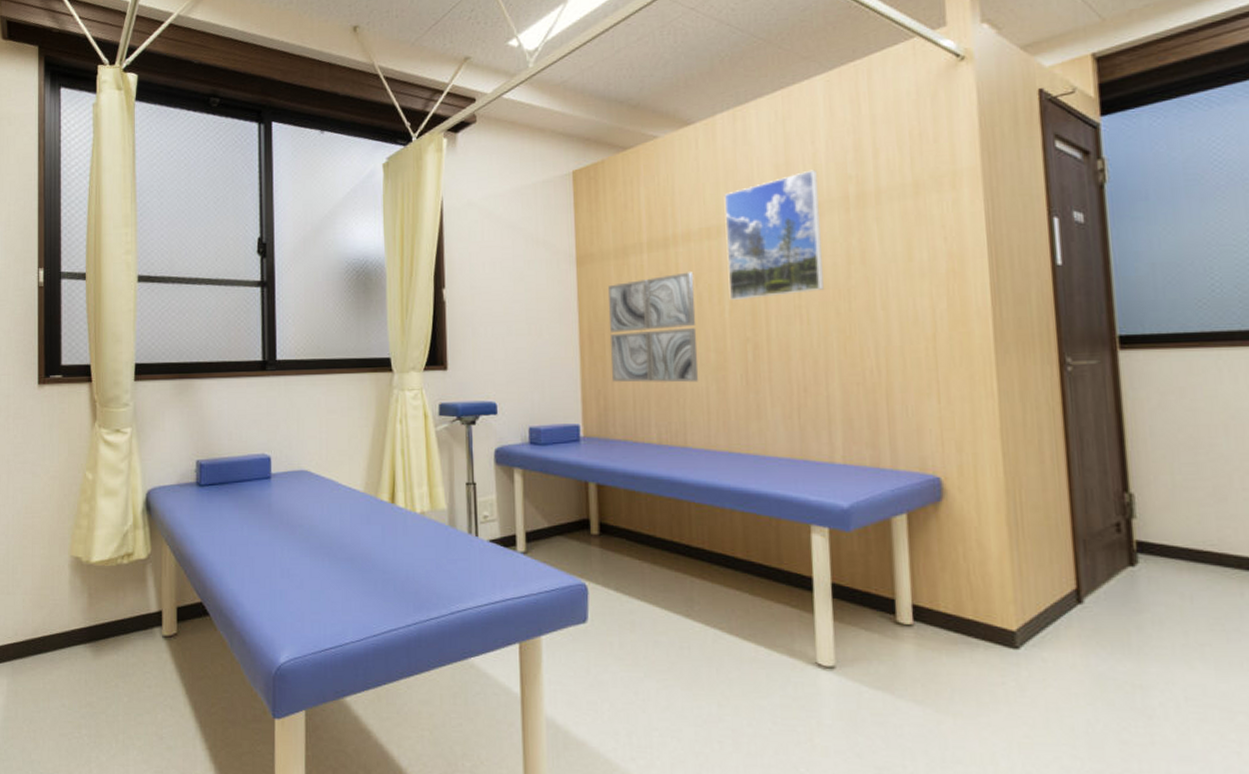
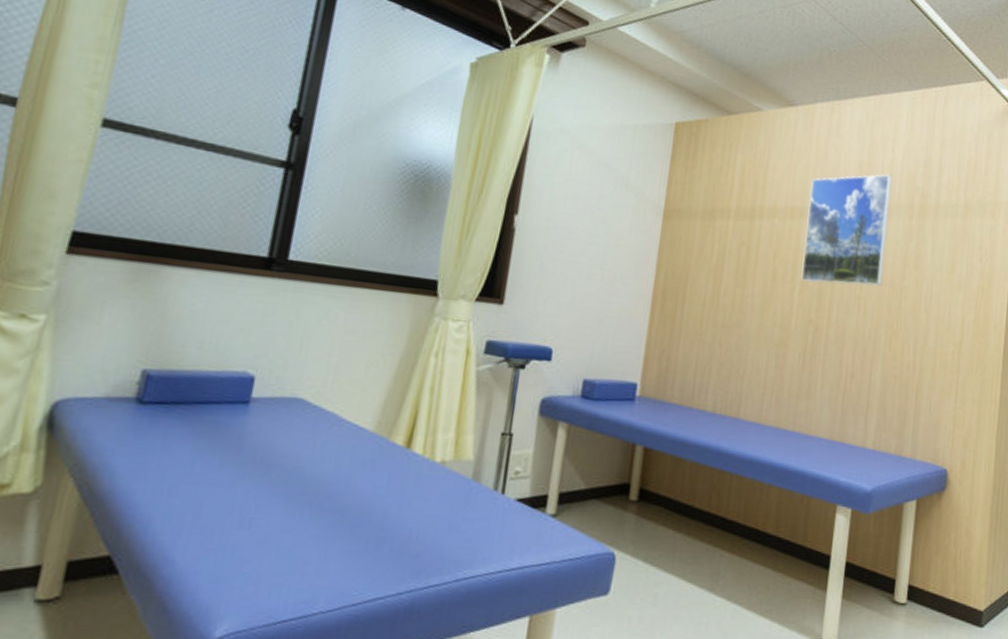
wall art: present [608,272,699,383] -> none [679,244,773,356]

